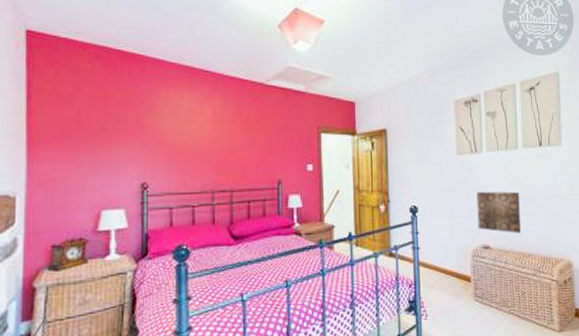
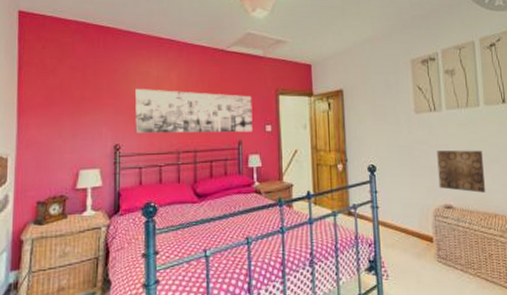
wall art: none [165,123,293,172] -> present [135,89,253,134]

